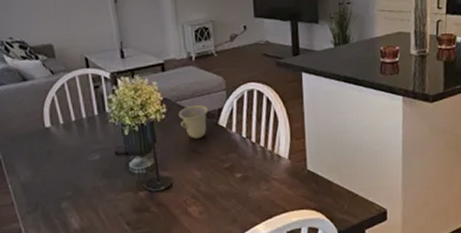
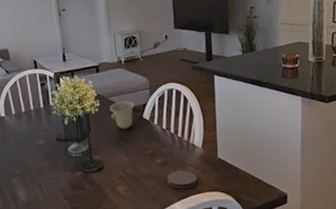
coaster: none [248,186,284,208] -> present [167,171,198,189]

